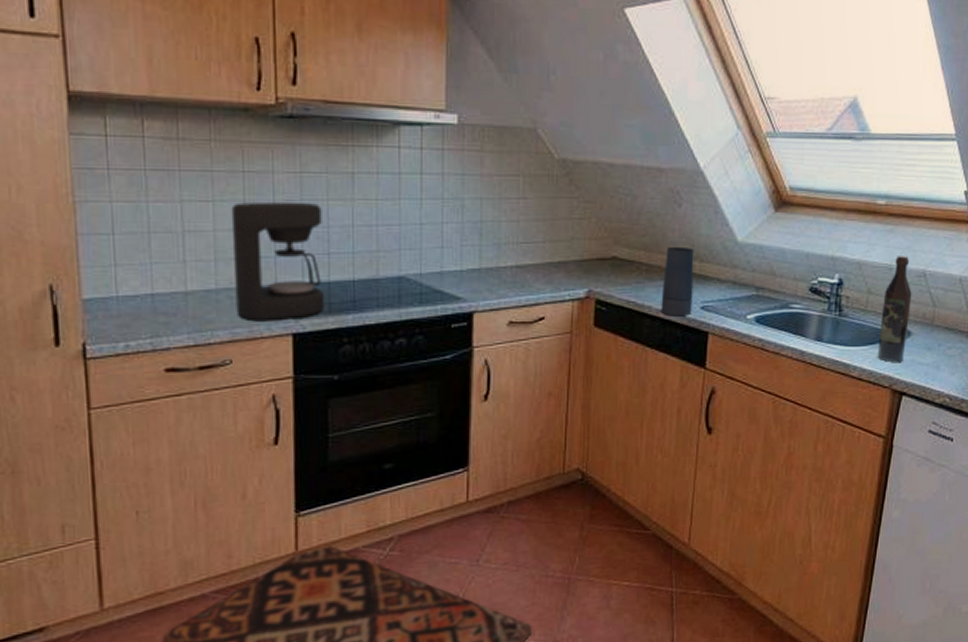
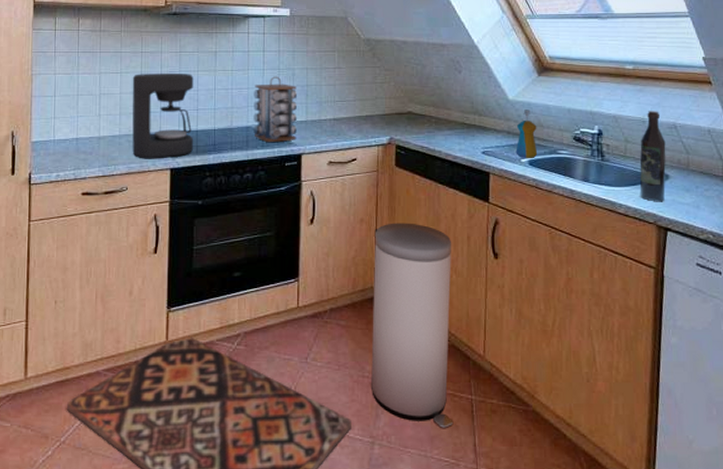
spice rack: none [408,208,467,297] -> present [253,76,297,142]
pedal bin: none [555,395,659,626] -> present [370,223,454,429]
canister: present [661,246,694,317] -> none [449,103,475,159]
soap dispenser: none [741,254,768,315] -> present [516,110,538,159]

